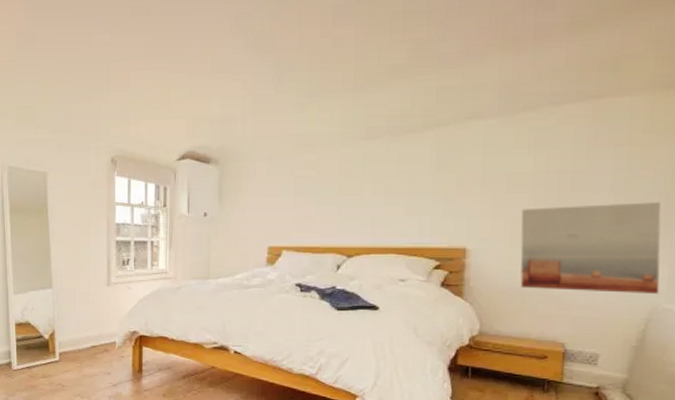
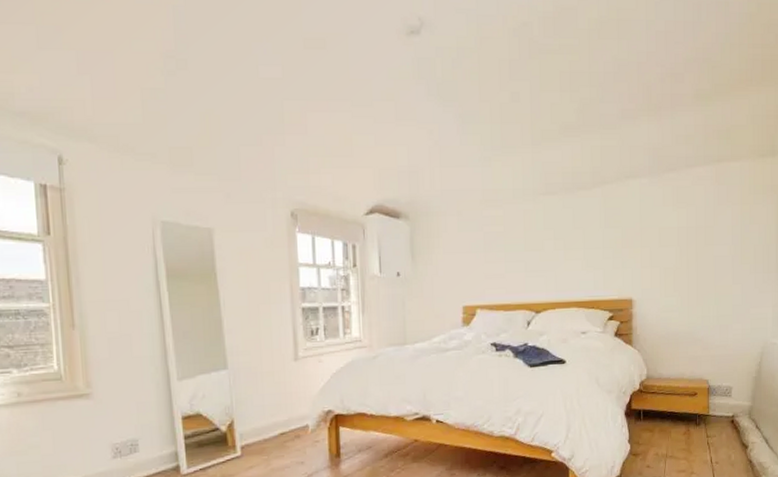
wall art: present [520,202,661,294] -> none [671,253,768,333]

